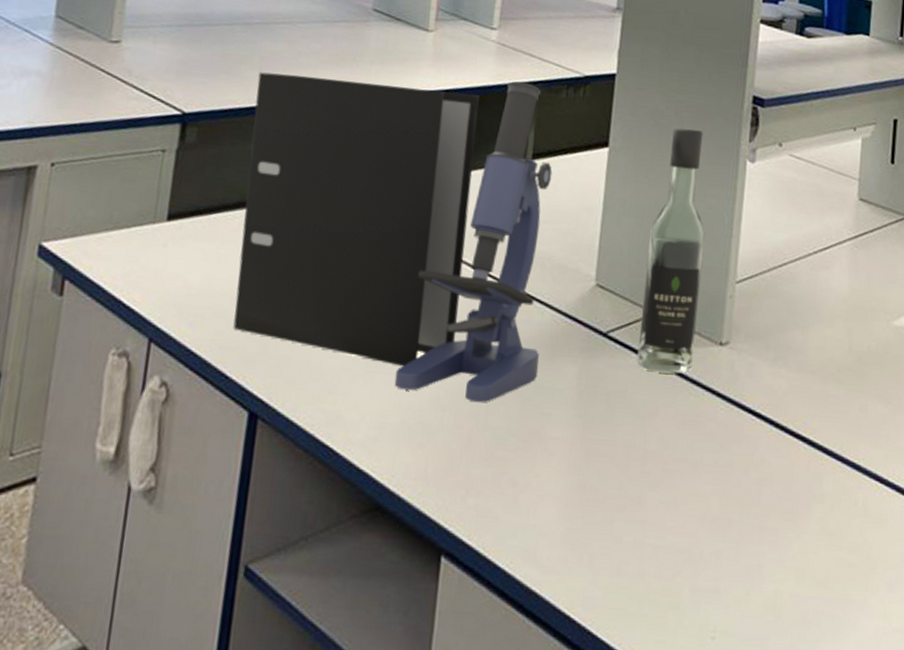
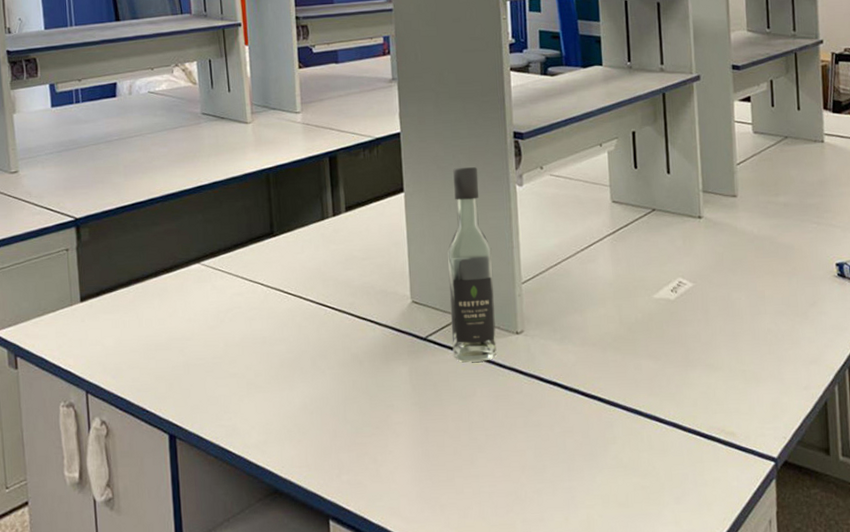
binder: present [233,72,480,367] -> none [125,168,312,385]
microscope: present [394,81,553,402] -> none [271,151,378,404]

